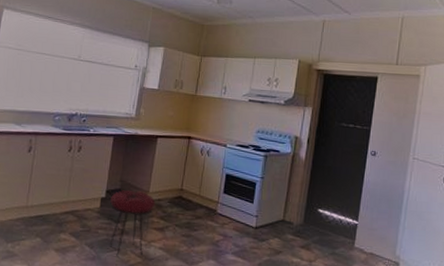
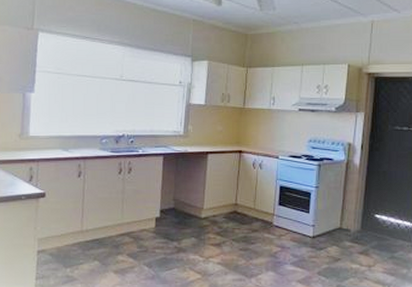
stool: present [110,190,156,256] -> none [165,209,211,274]

